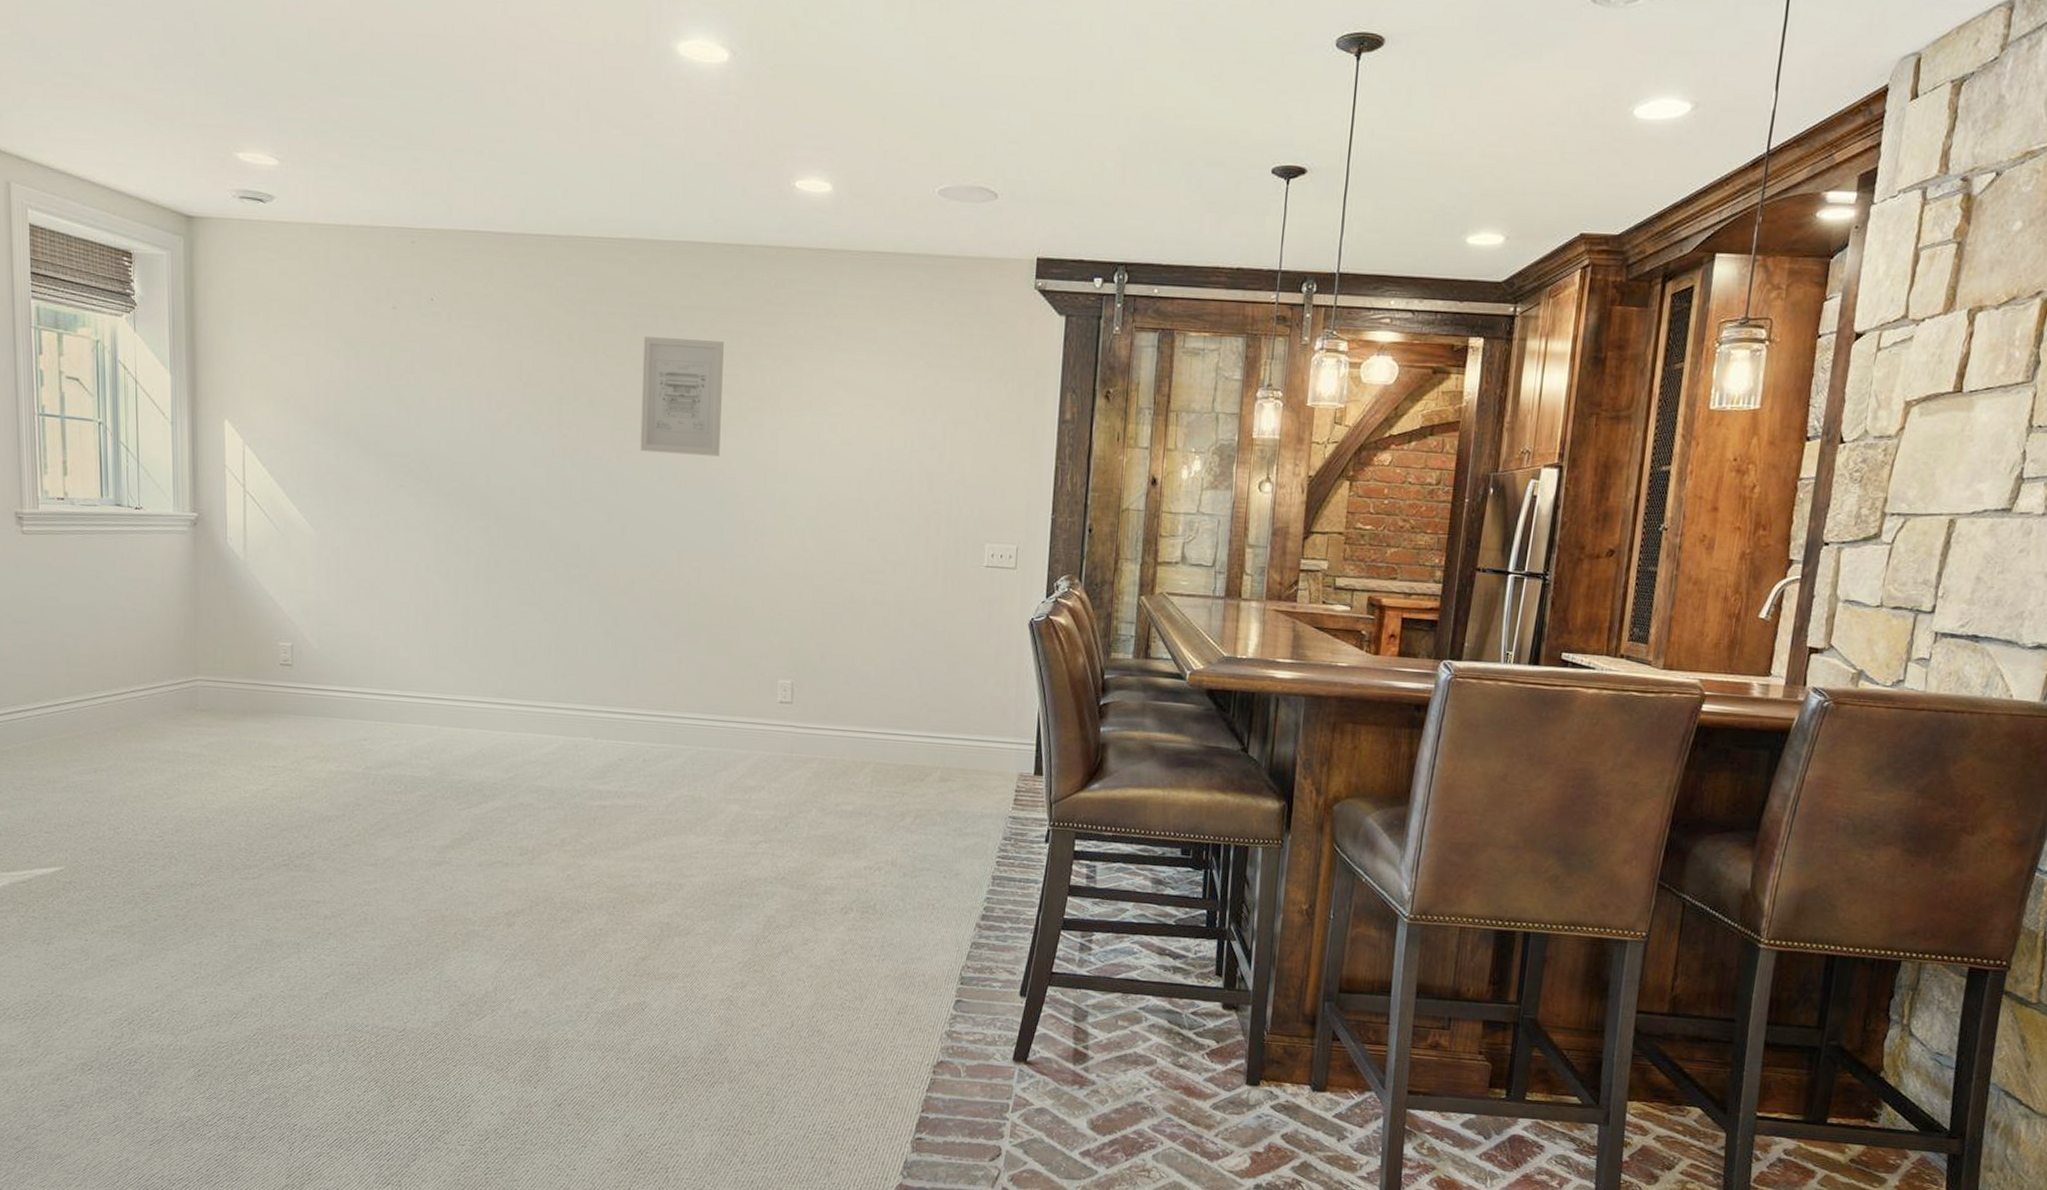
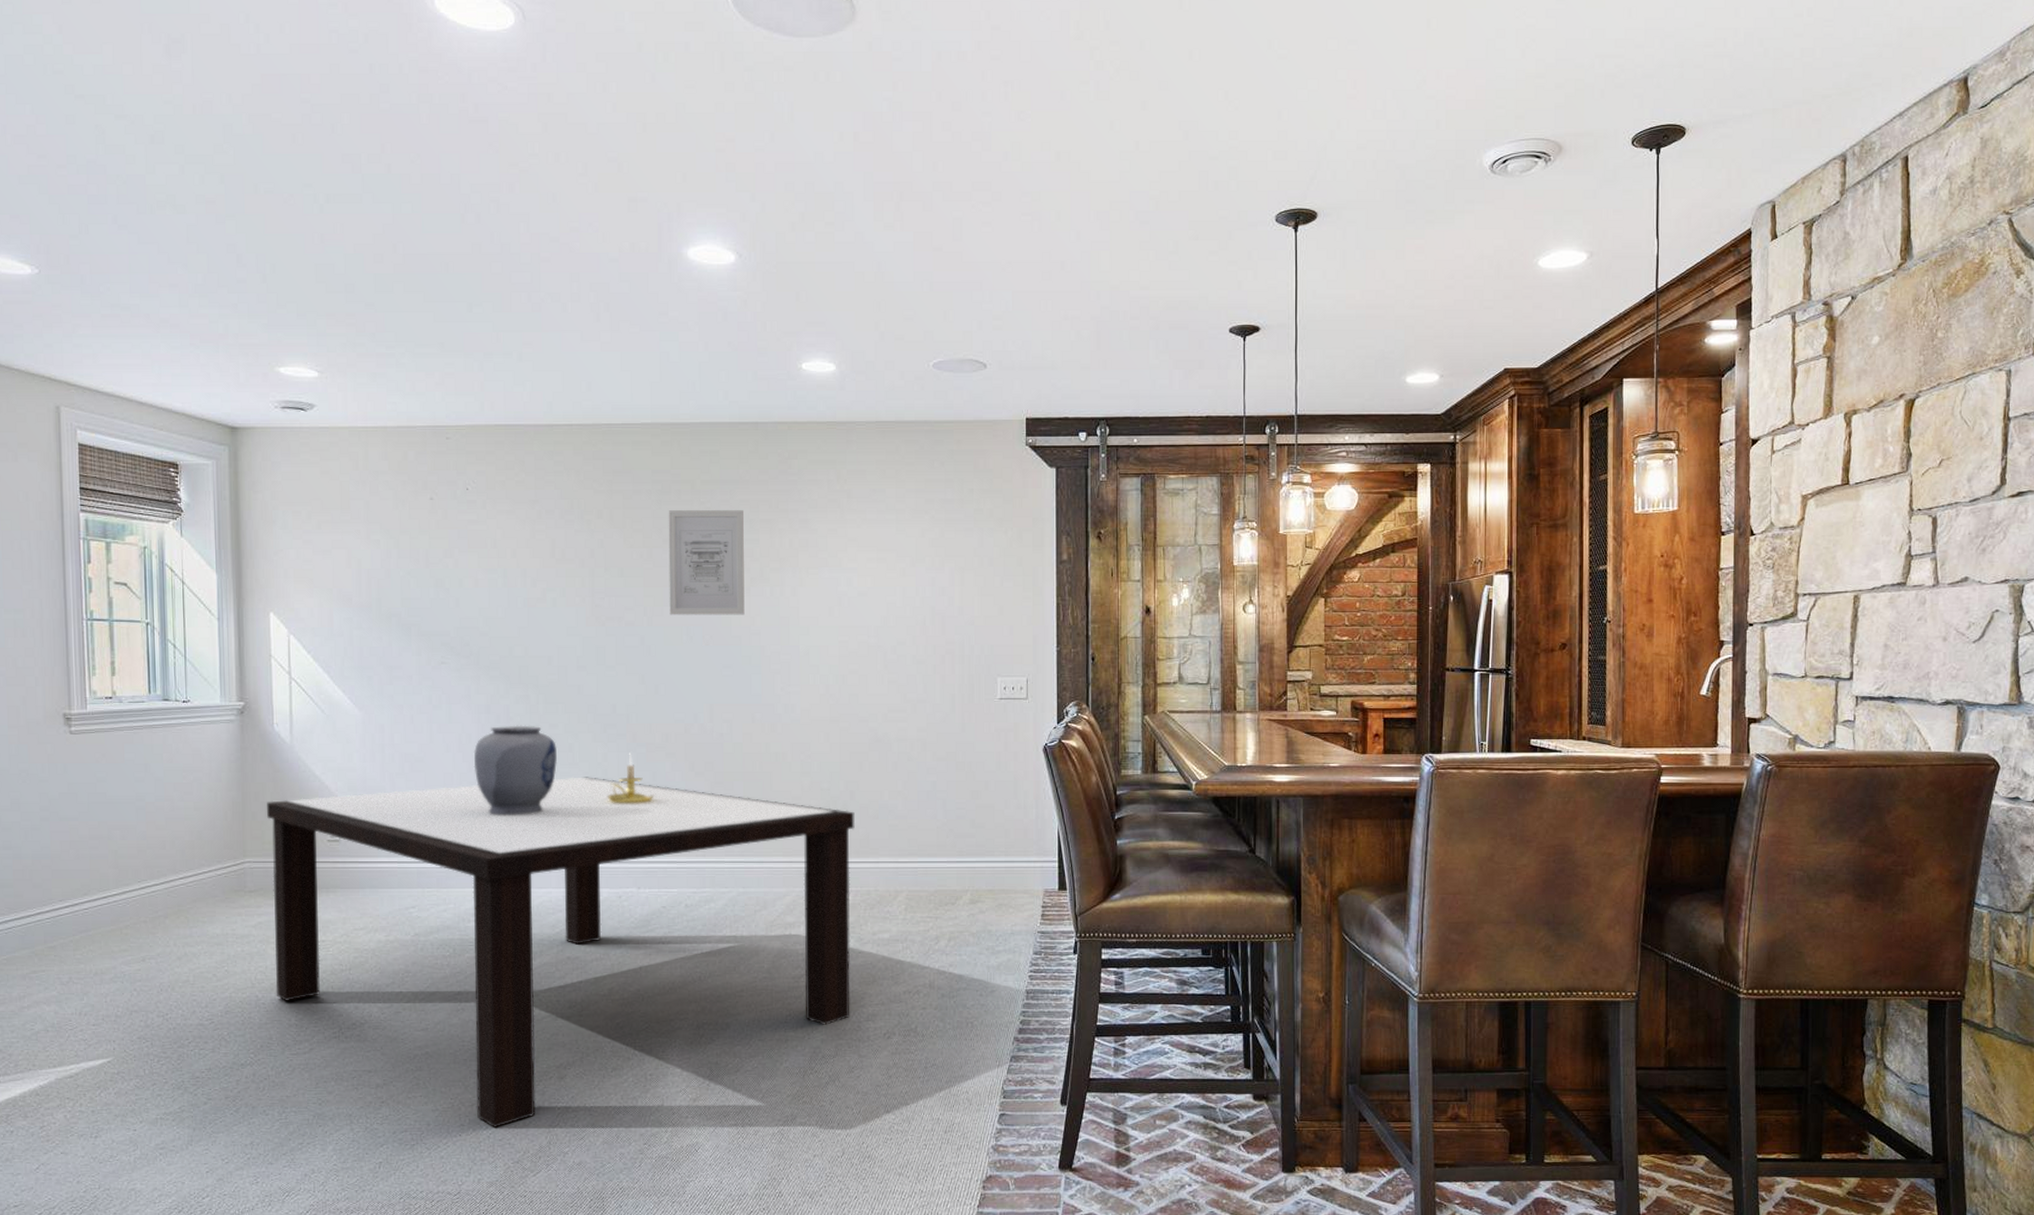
dining table: none [219,617,824,969] -> present [267,777,855,1127]
vase: none [430,557,517,653] -> present [473,725,557,815]
candle holder: none [567,595,616,651] -> present [607,752,654,804]

